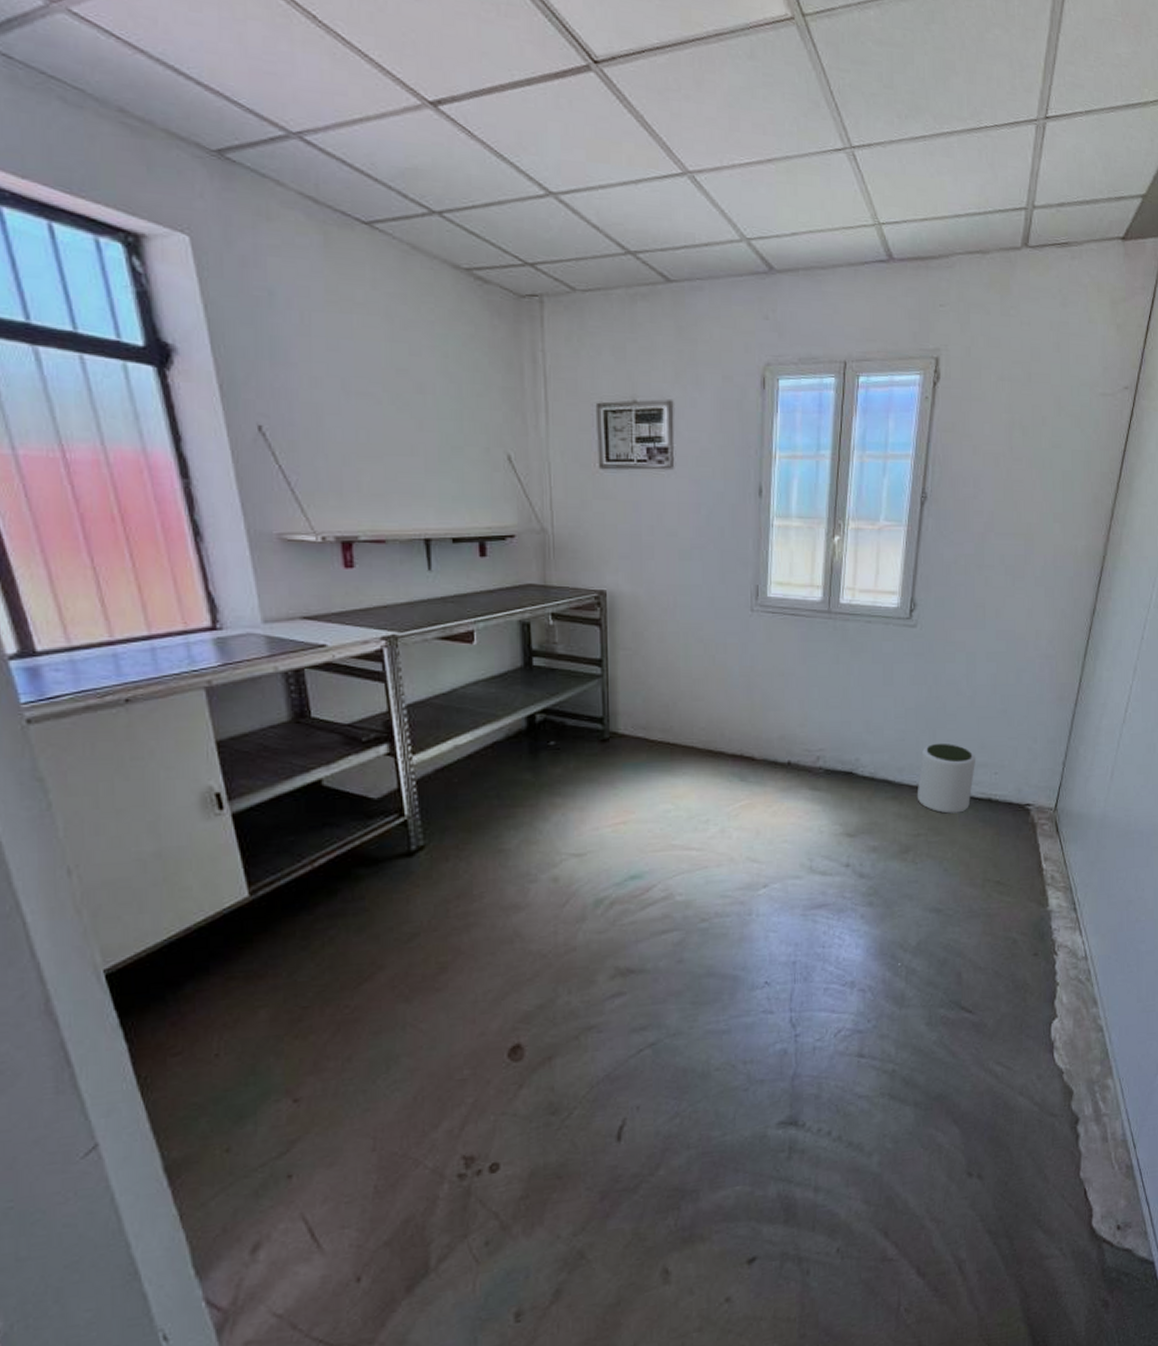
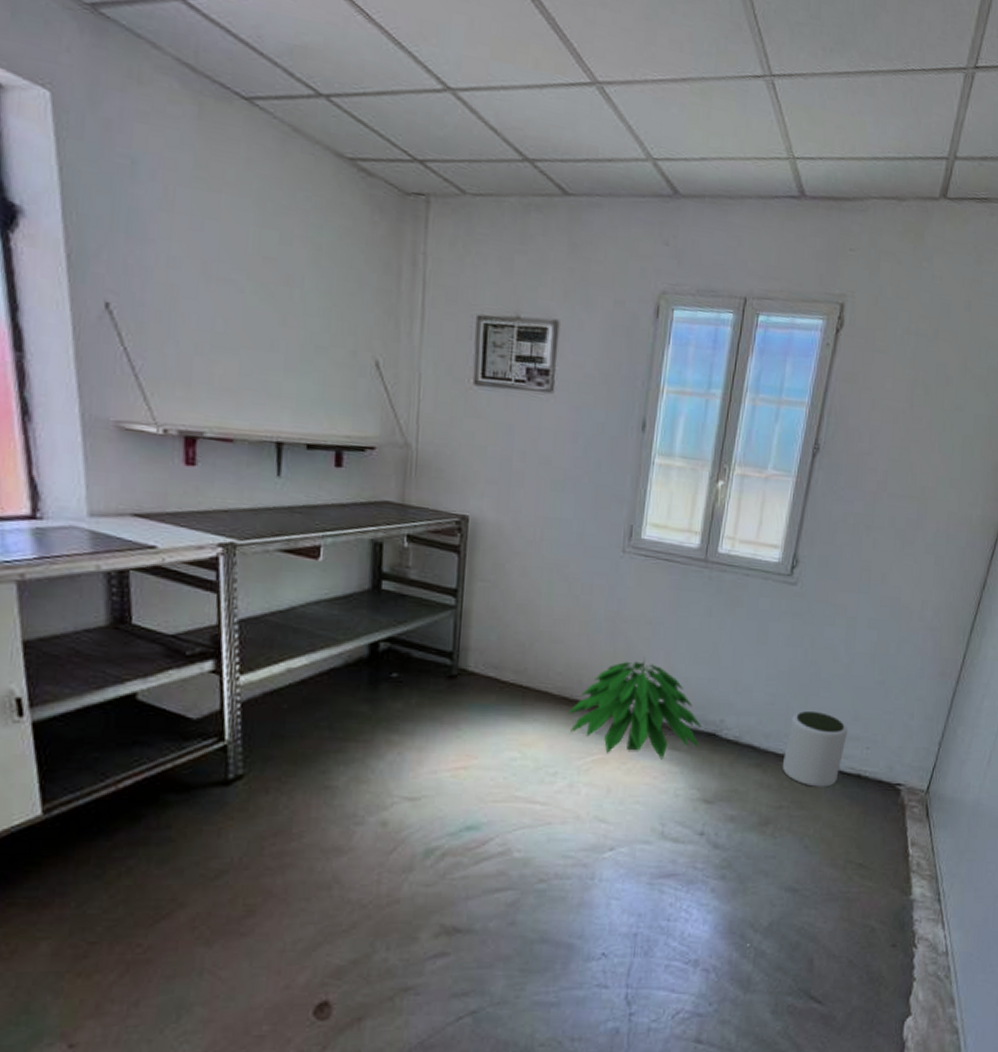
indoor plant: none [713,708,839,800] -> present [567,659,702,760]

